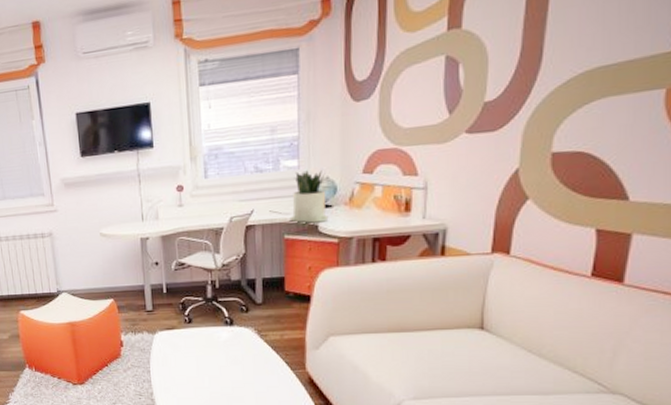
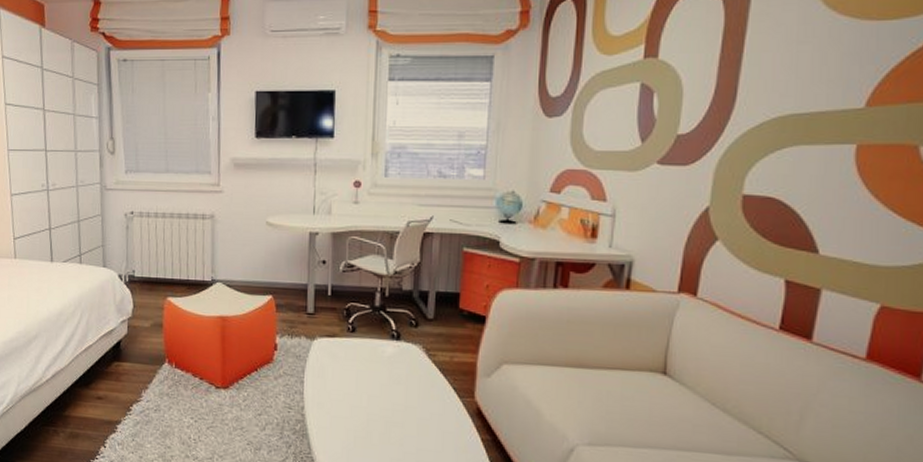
planter: present [289,170,329,224] -> none [470,181,512,238]

